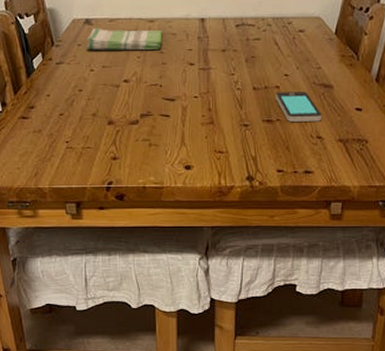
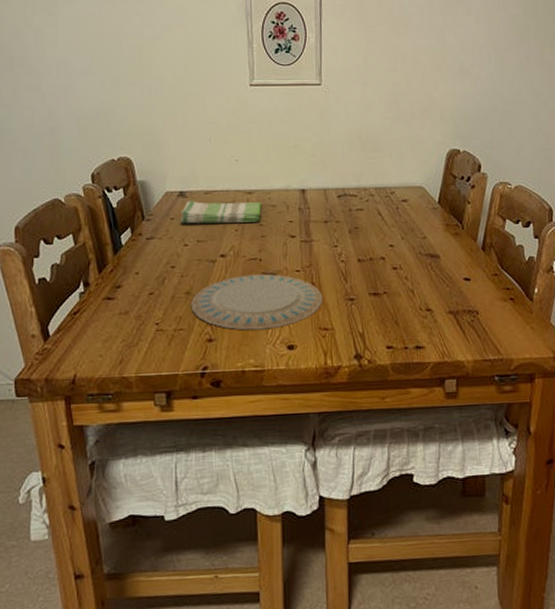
plate: none [97,99,218,151] -> present [191,274,323,331]
smartphone: present [275,92,322,122] -> none [381,262,430,294]

